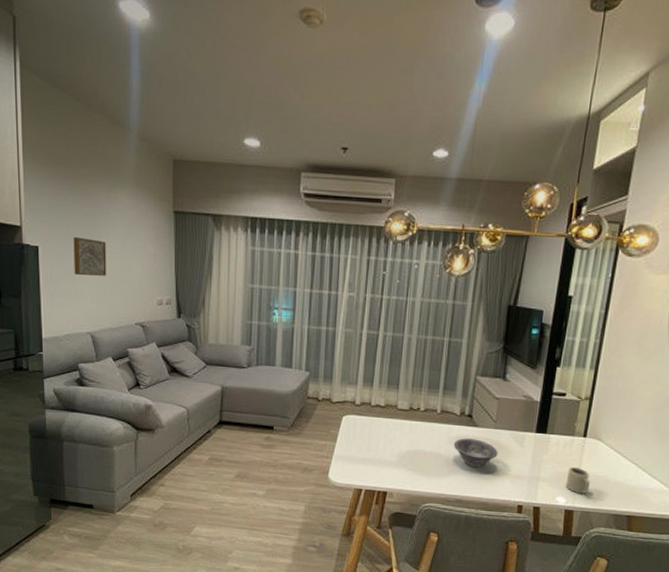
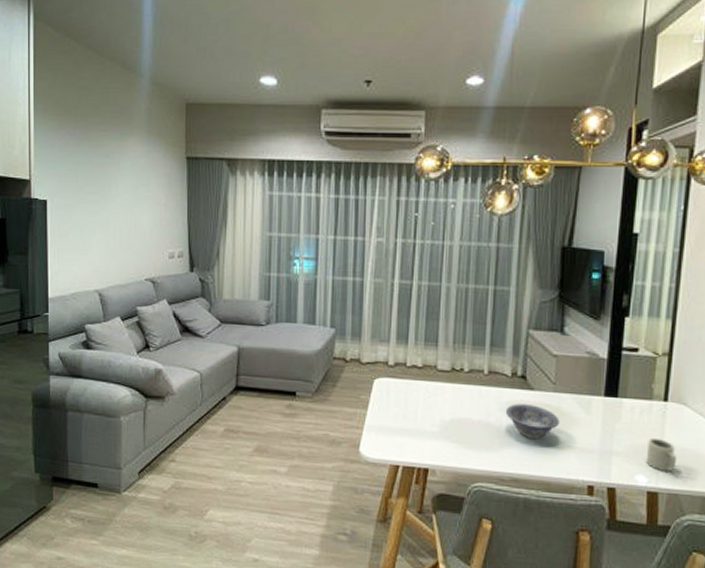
wall art: present [73,236,107,276] -> none [82,188,116,230]

